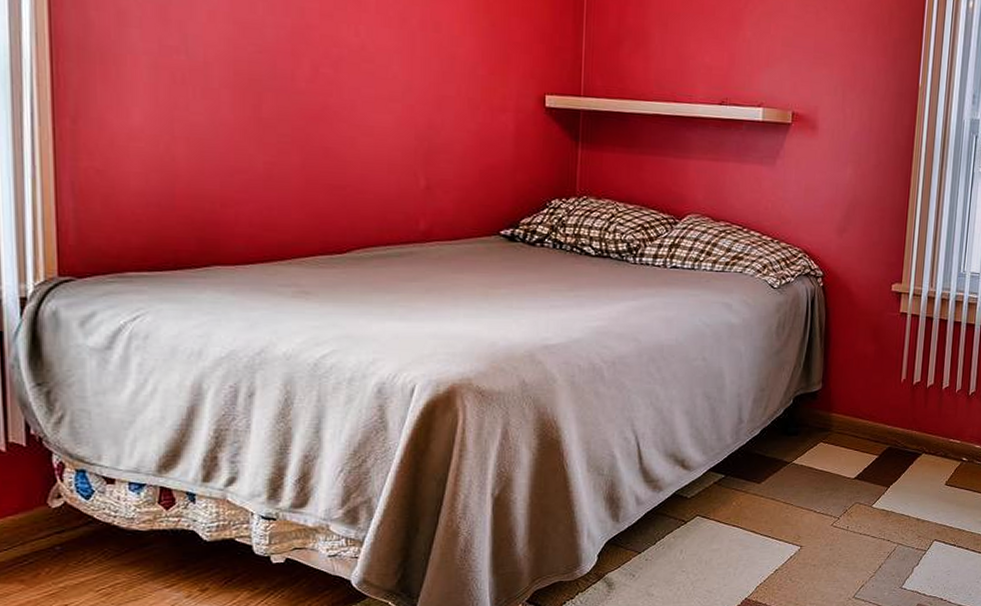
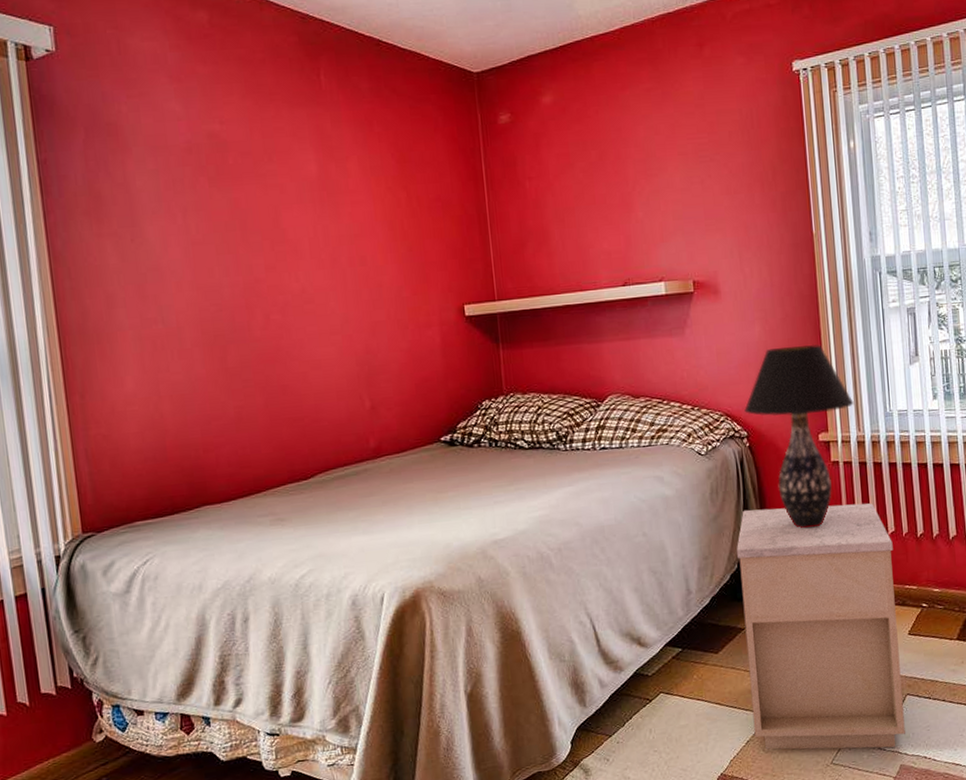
nightstand: none [784,348,945,588] -> present [737,503,905,750]
table lamp: none [823,193,931,374] -> present [744,344,854,529]

